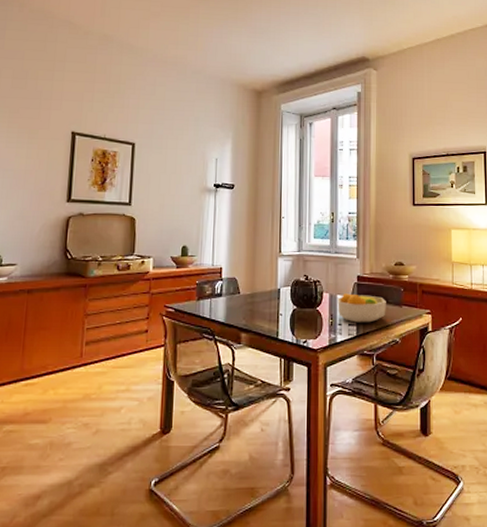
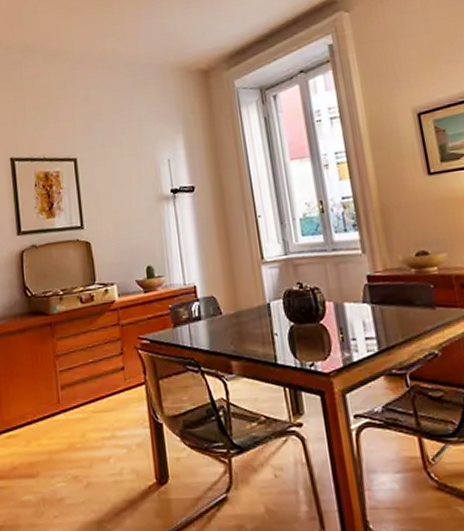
fruit bowl: present [337,293,386,323] -> none [345,298,414,335]

